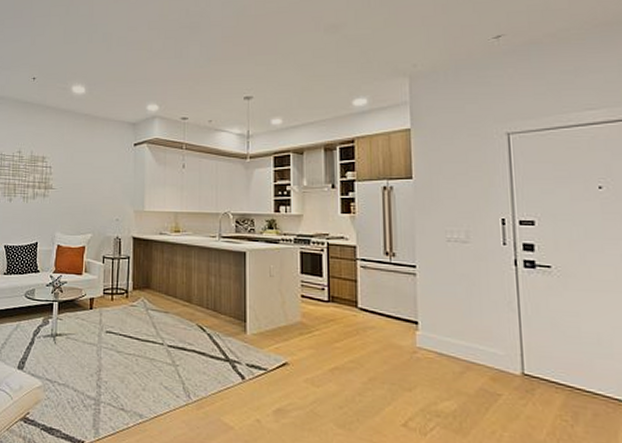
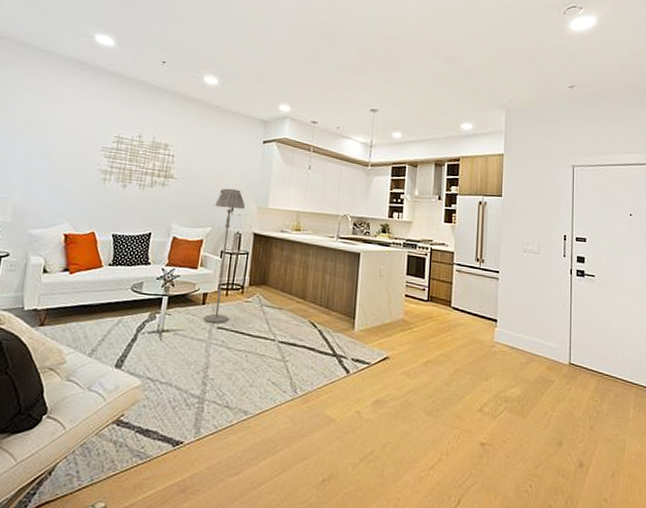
floor lamp: none [92,194,123,328] -> present [203,188,246,324]

